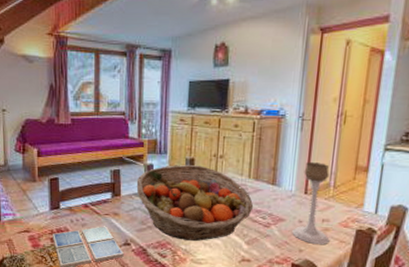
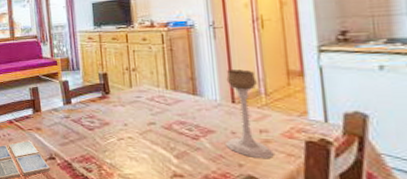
fruit basket: present [136,165,254,241] -> none [54,79,177,155]

